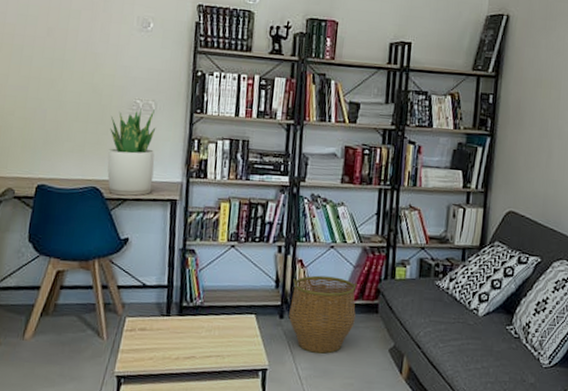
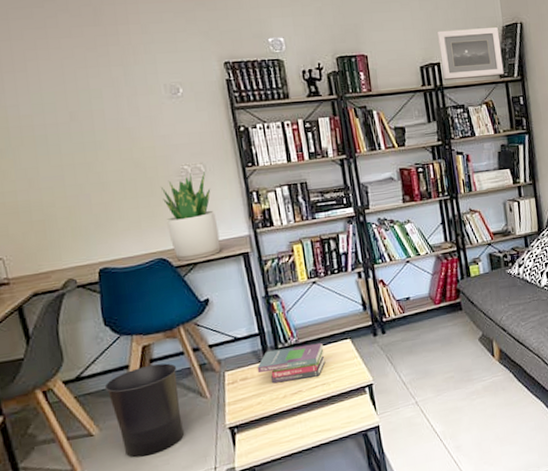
waste bin: none [13,291,83,383] -> present [104,363,184,457]
books: none [157,306,227,346] -> present [257,342,325,384]
basket: present [289,275,357,354] -> none [378,287,444,359]
picture frame: none [411,9,481,68] -> present [437,27,504,81]

